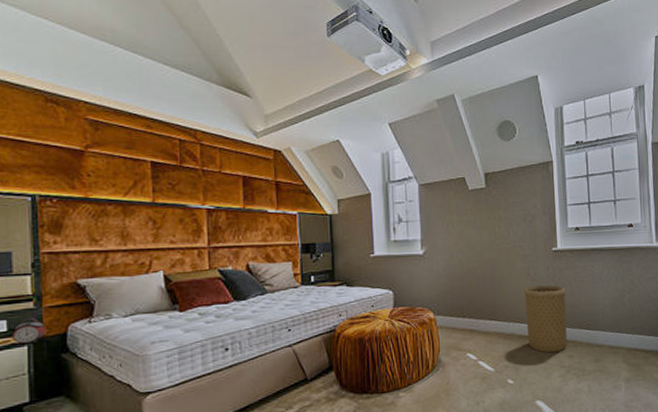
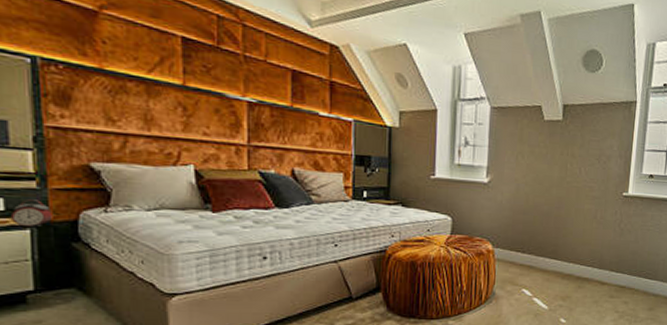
laundry basket: present [523,285,567,353] -> none [586,229,631,297]

